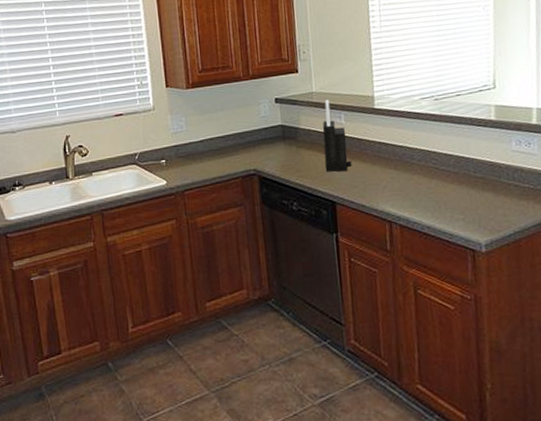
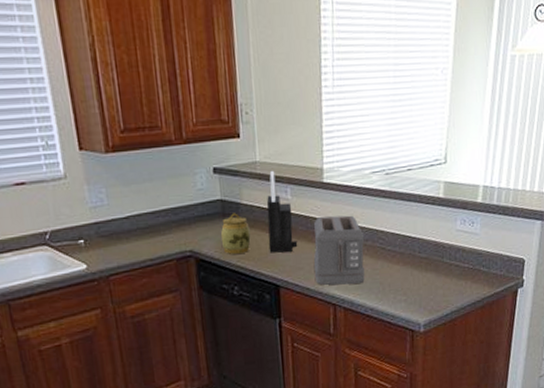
jar: none [281,136,308,173] -> present [220,213,251,255]
toaster: none [367,137,420,203] -> present [313,215,365,285]

